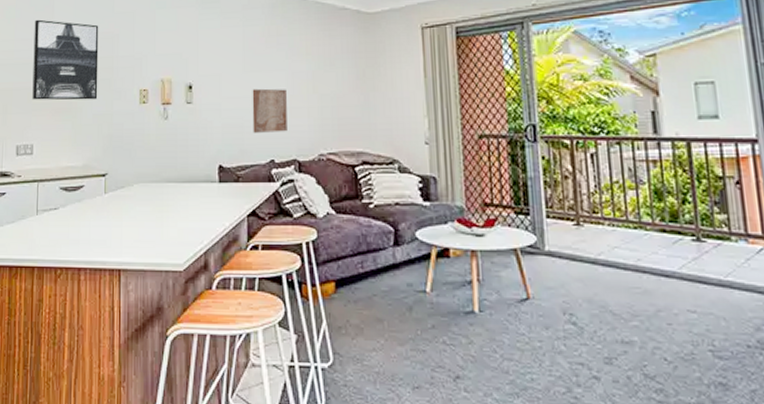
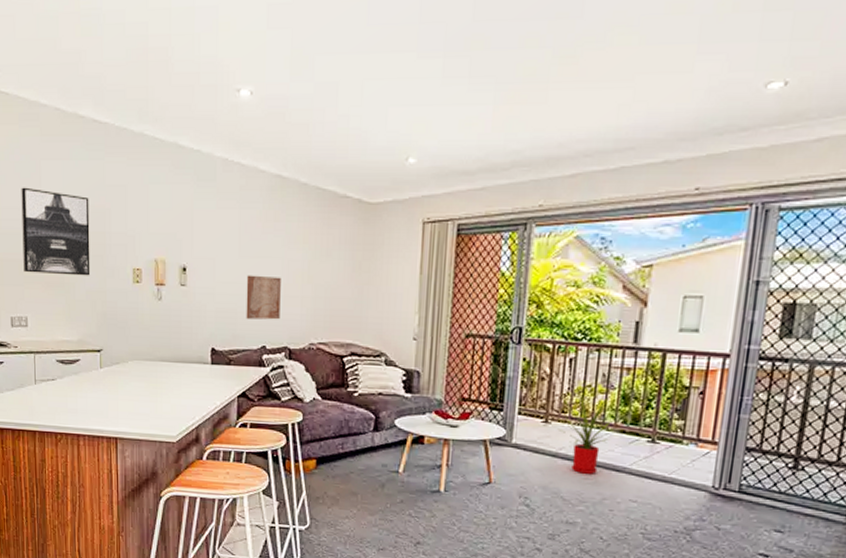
house plant: none [590,187,658,282] -> present [557,390,621,474]

